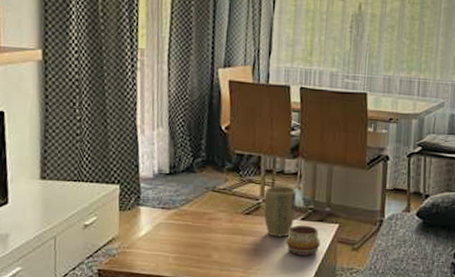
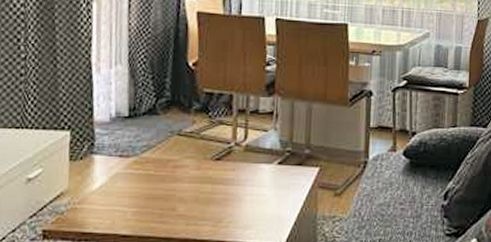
plant pot: present [263,186,297,237] -> none [235,127,273,185]
decorative bowl: present [285,225,320,256] -> none [260,169,299,204]

